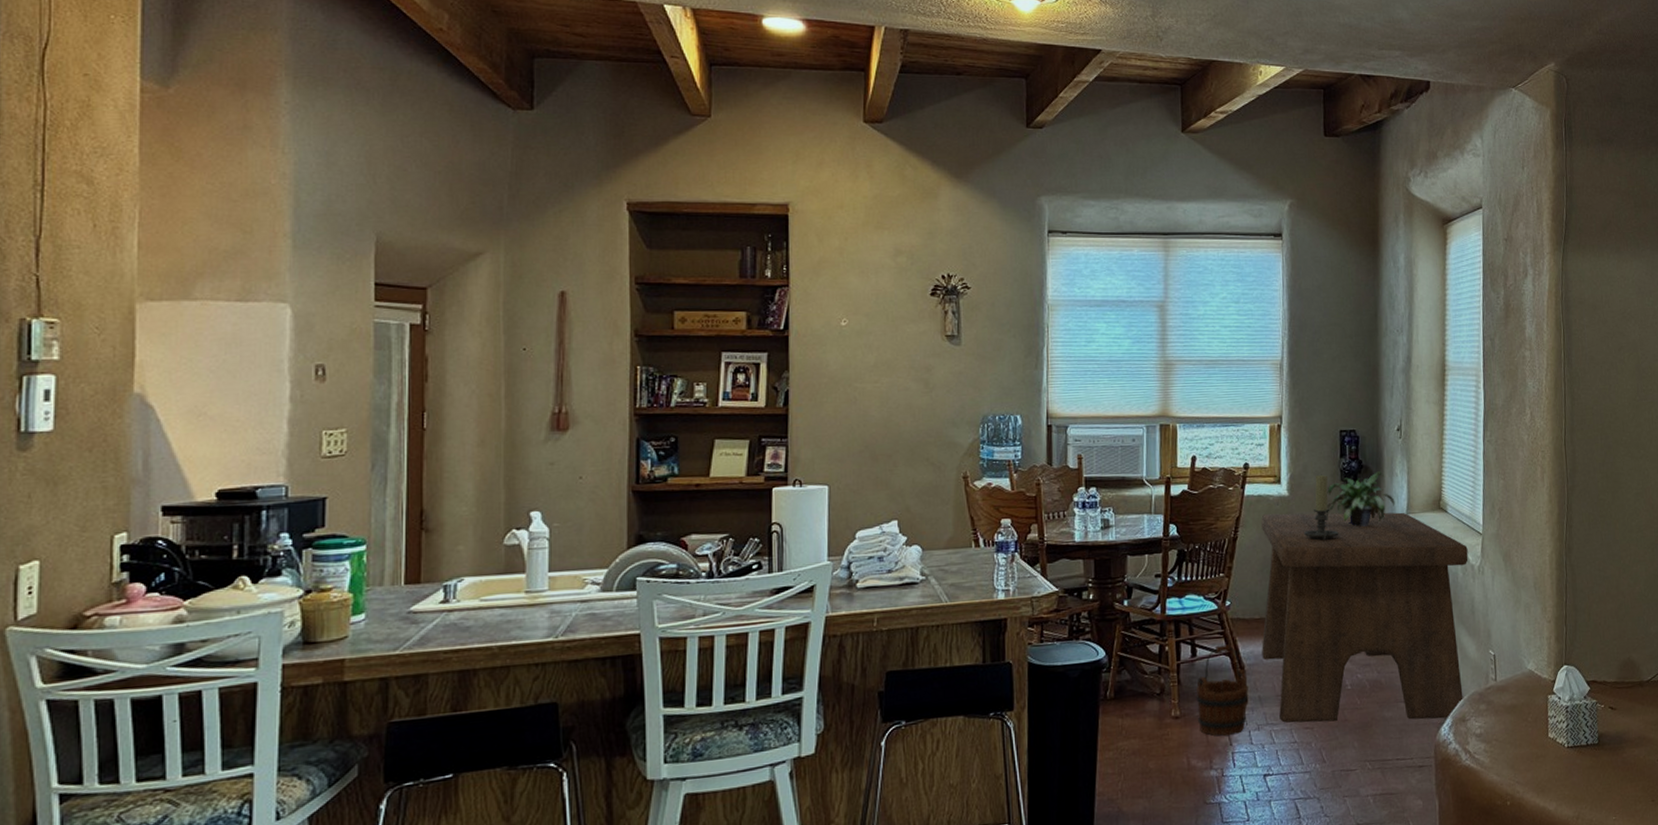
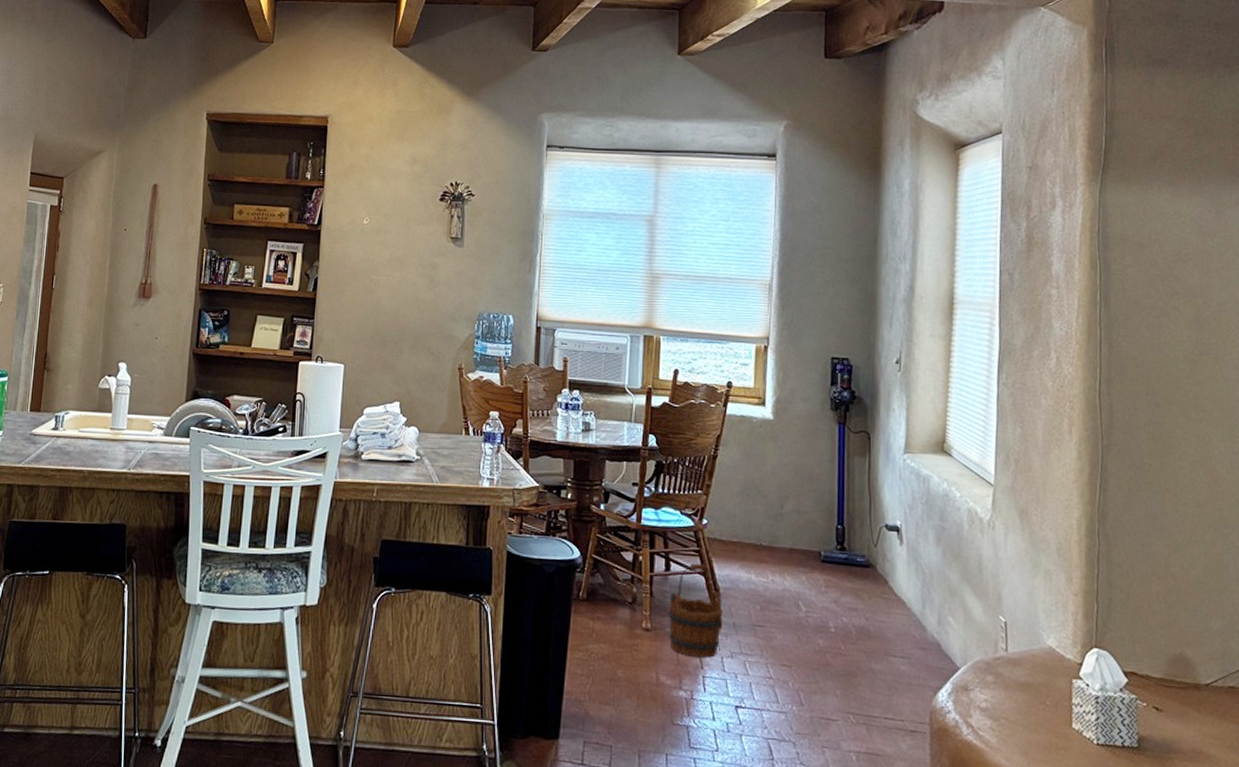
bench: present [1261,512,1468,723] -> none [738,434,976,683]
candle holder: present [1304,474,1339,541] -> none [788,401,827,471]
potted plant: present [1325,471,1395,527] -> none [813,404,891,461]

